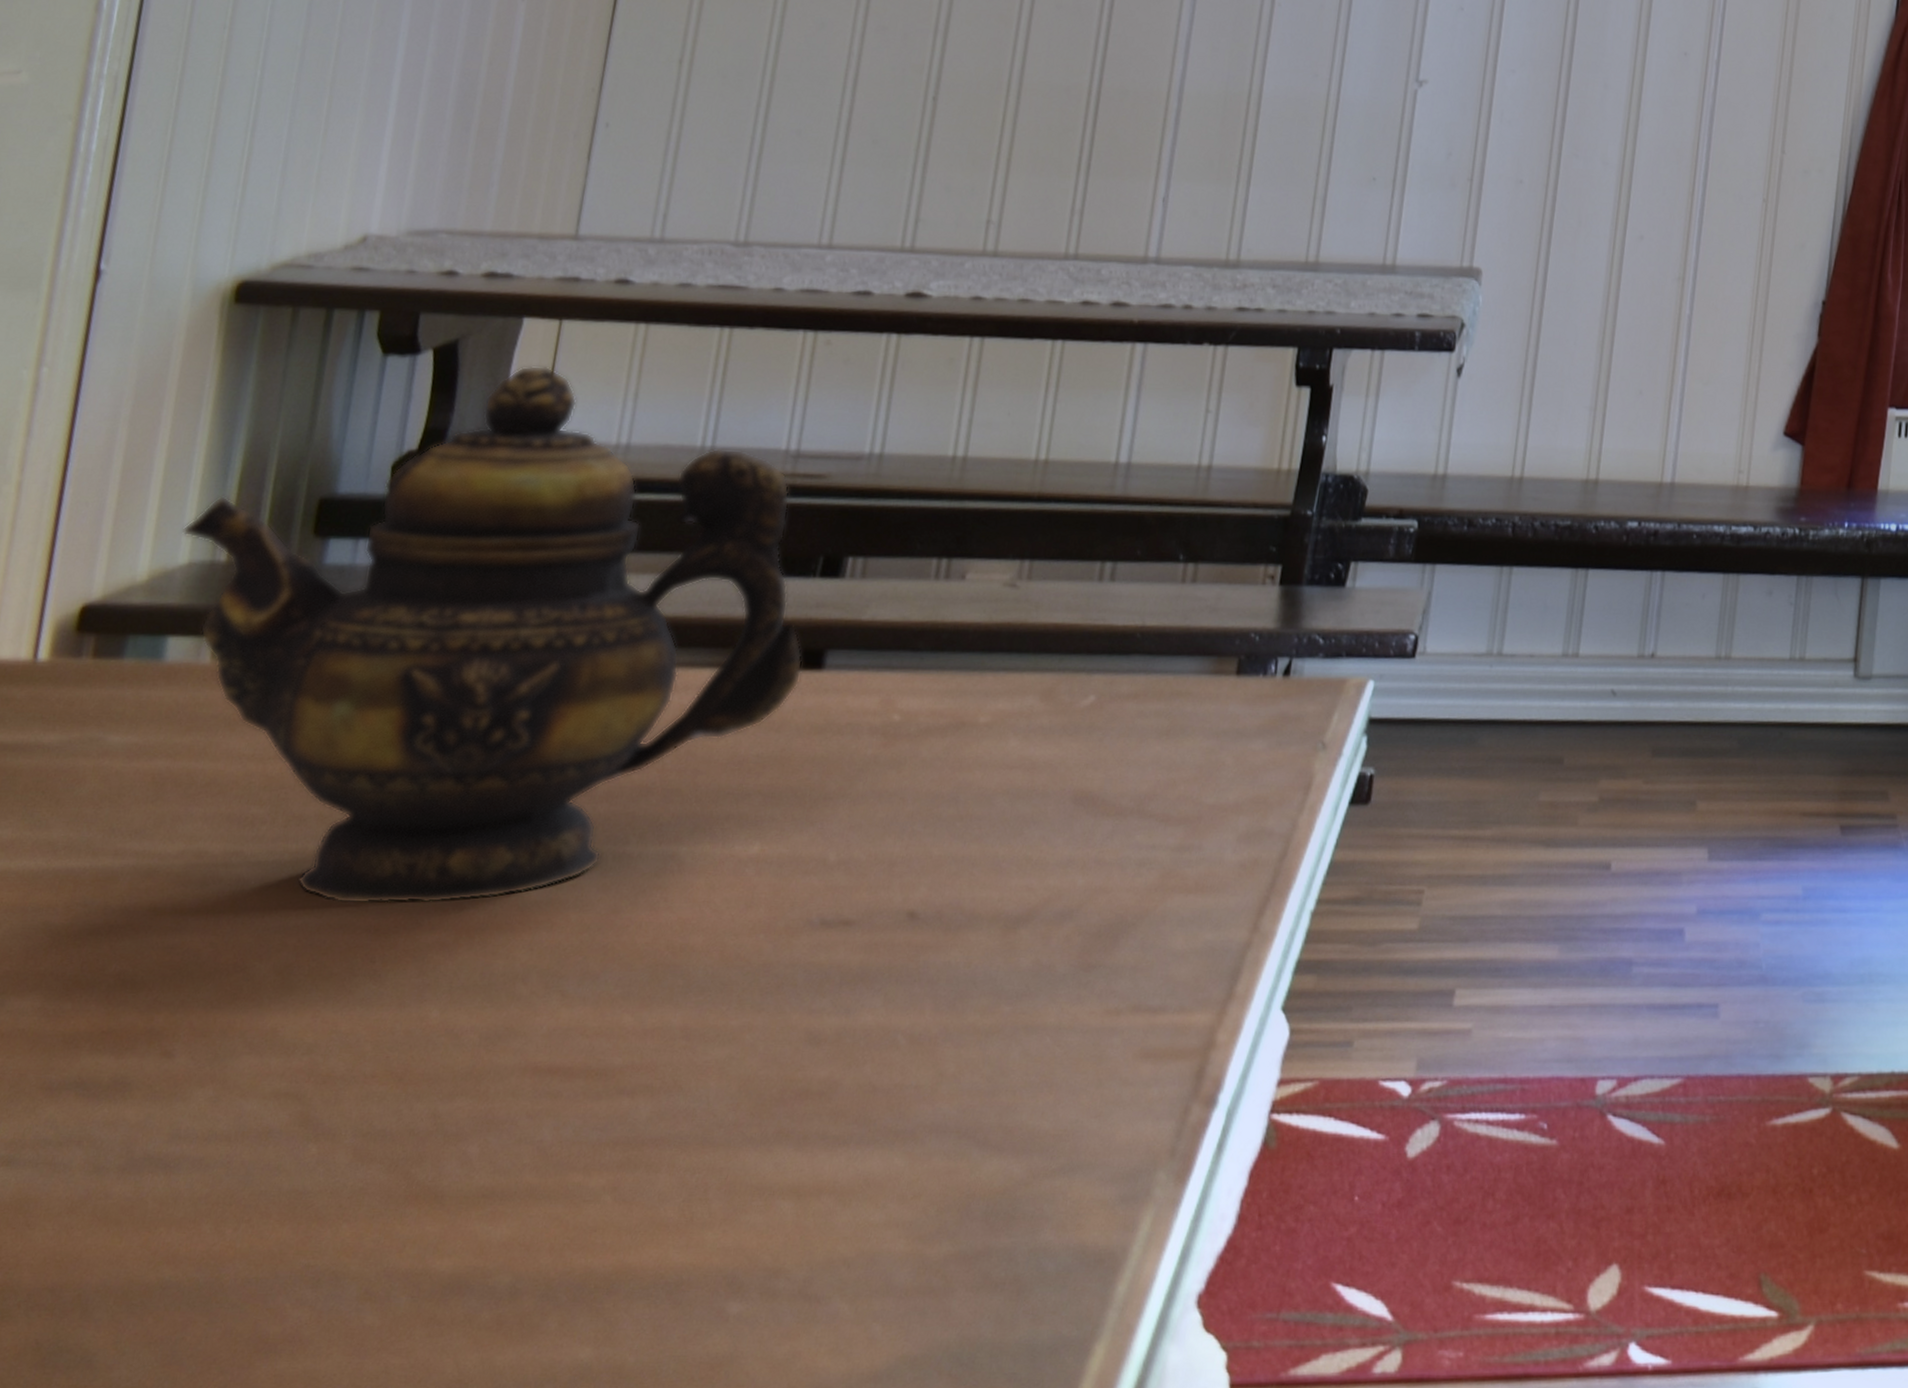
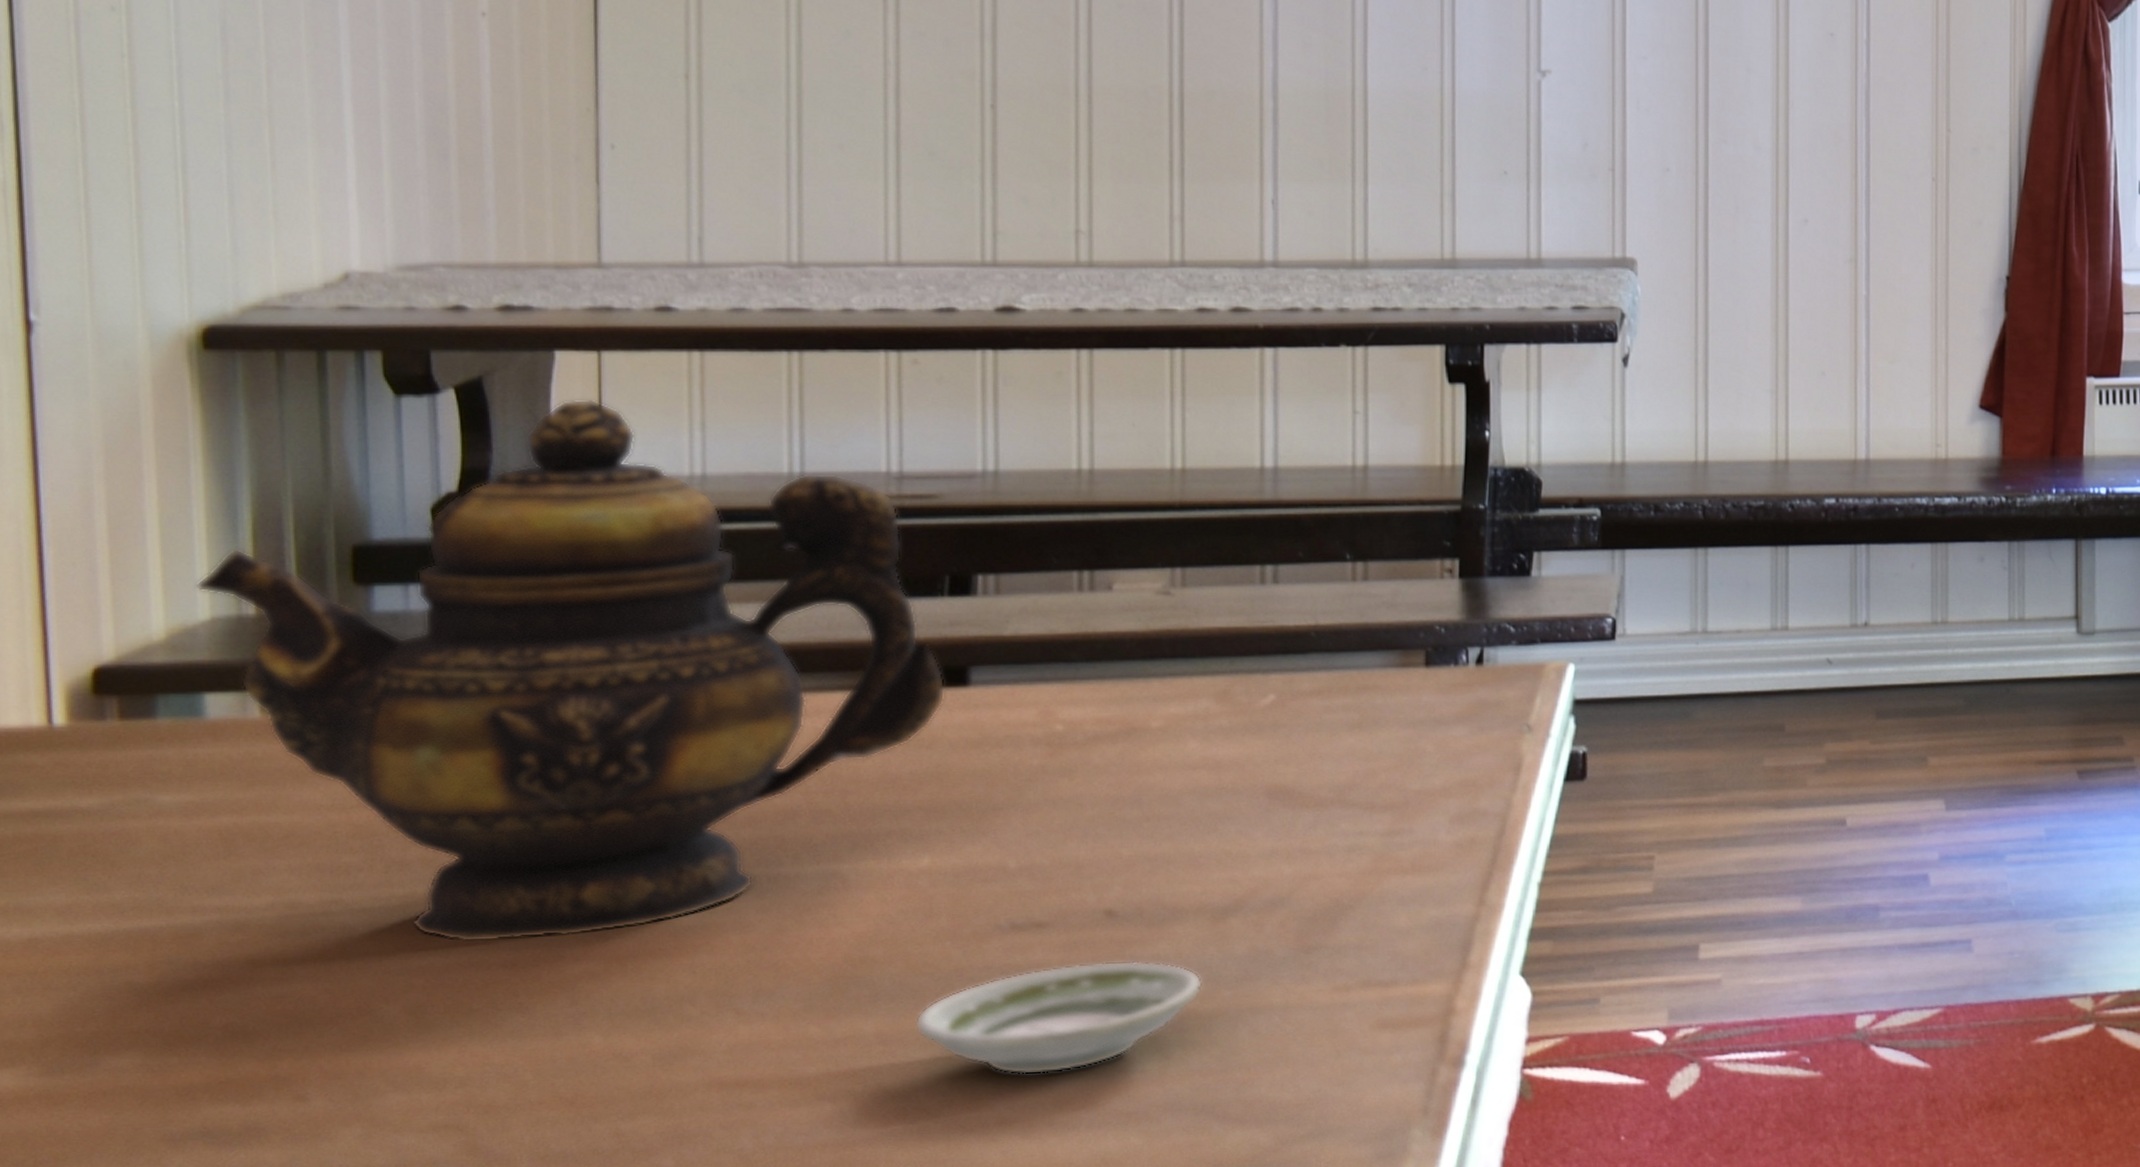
saucer: none [717,966,986,1083] -> present [914,960,1203,1075]

